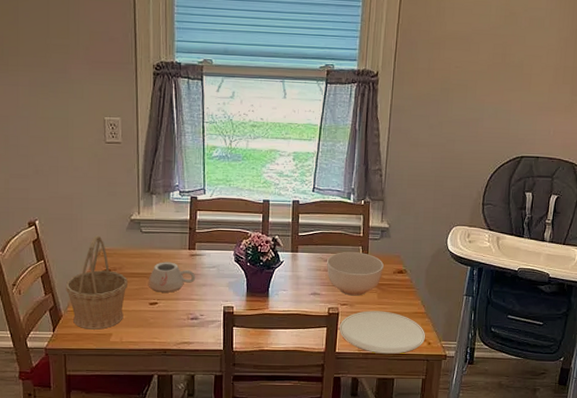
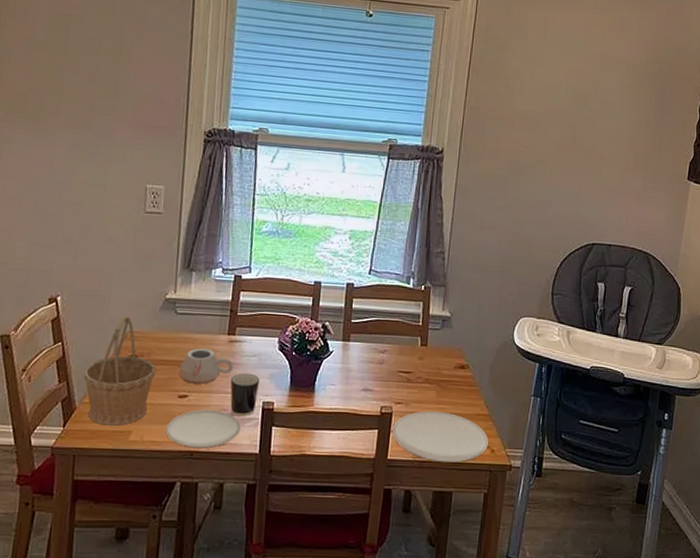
plate: none [141,314,206,347] -> present [165,409,241,449]
mug: none [193,282,220,319] -> present [230,373,260,417]
bowl: present [326,251,385,296] -> none [380,342,445,394]

